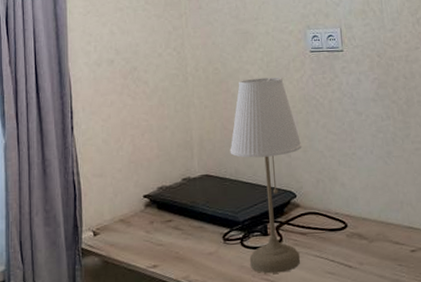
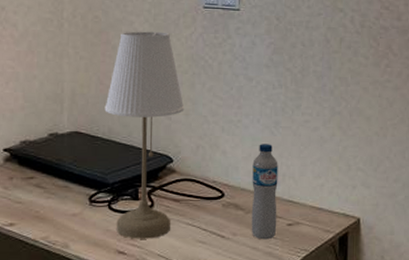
water bottle: none [370,173,401,268] -> present [251,144,278,240]

